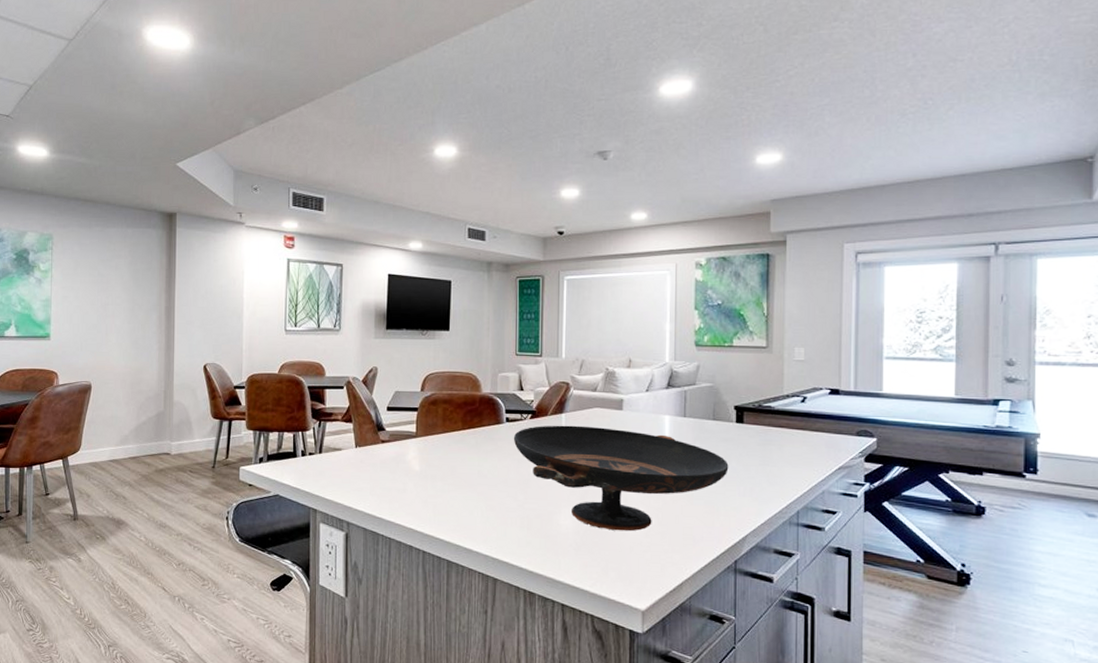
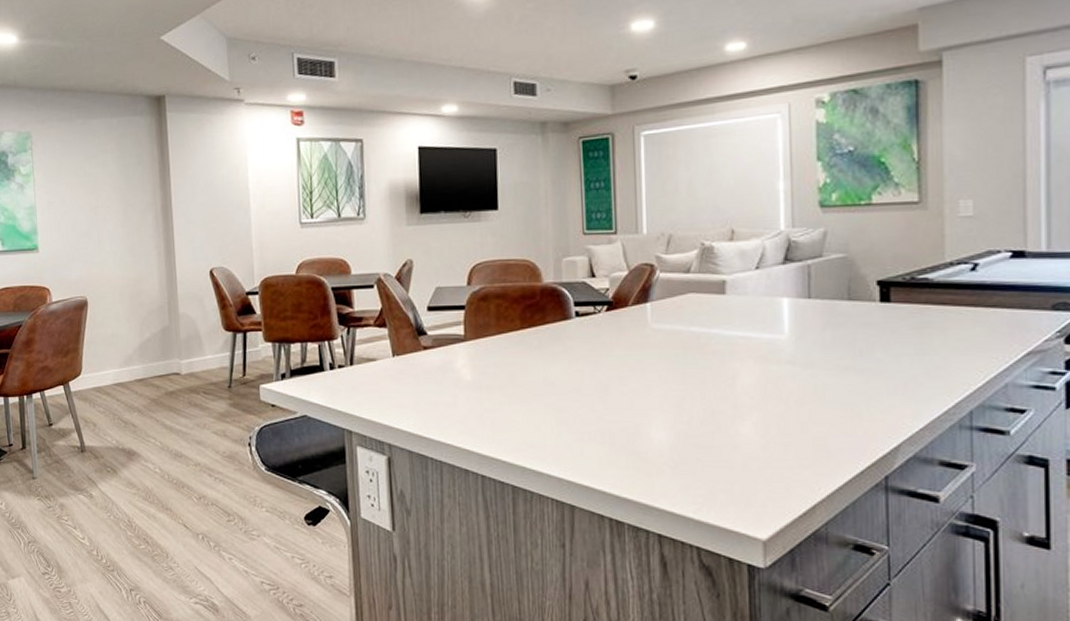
decorative bowl: present [513,425,729,531] -> none [585,316,872,444]

